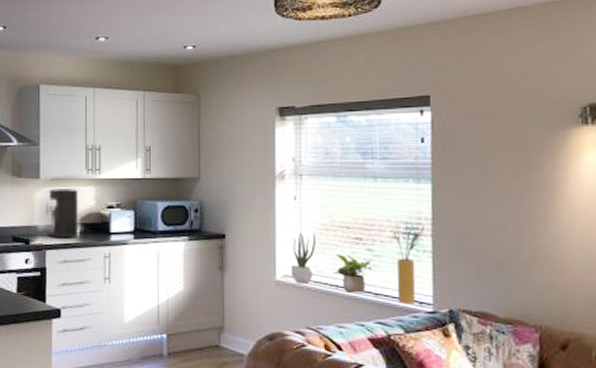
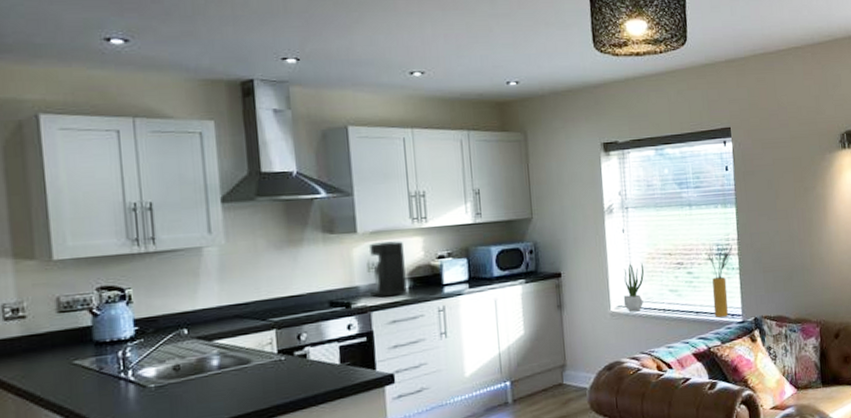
potted plant: present [333,253,373,294] -> none [660,279,693,316]

